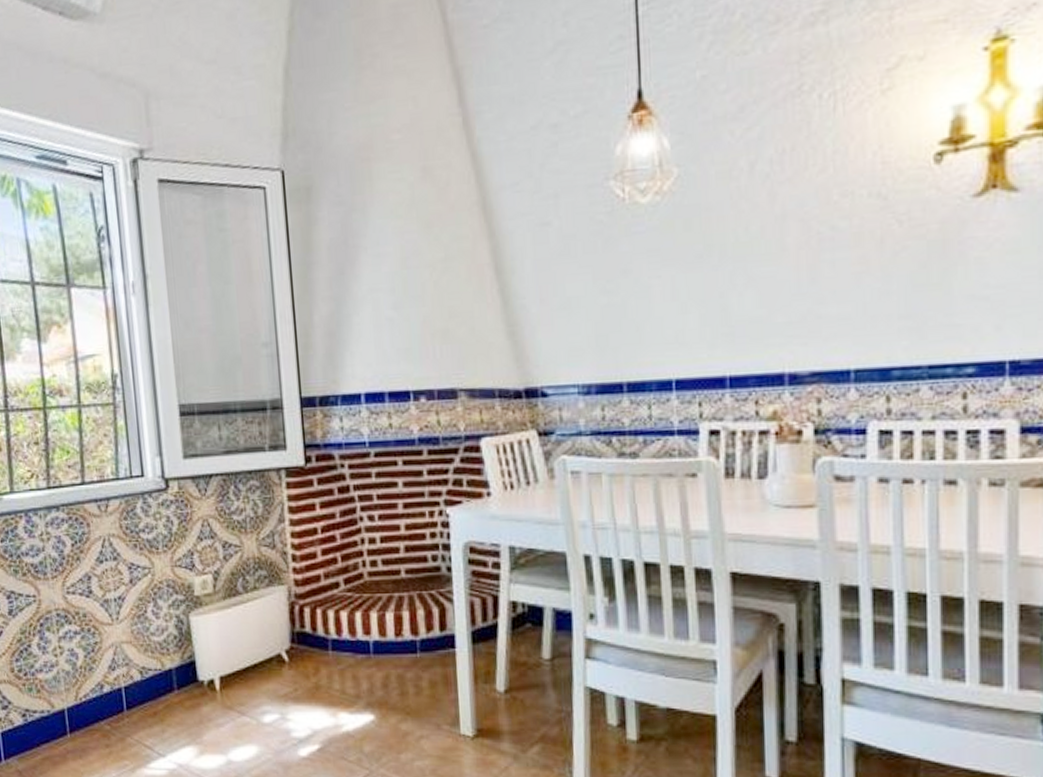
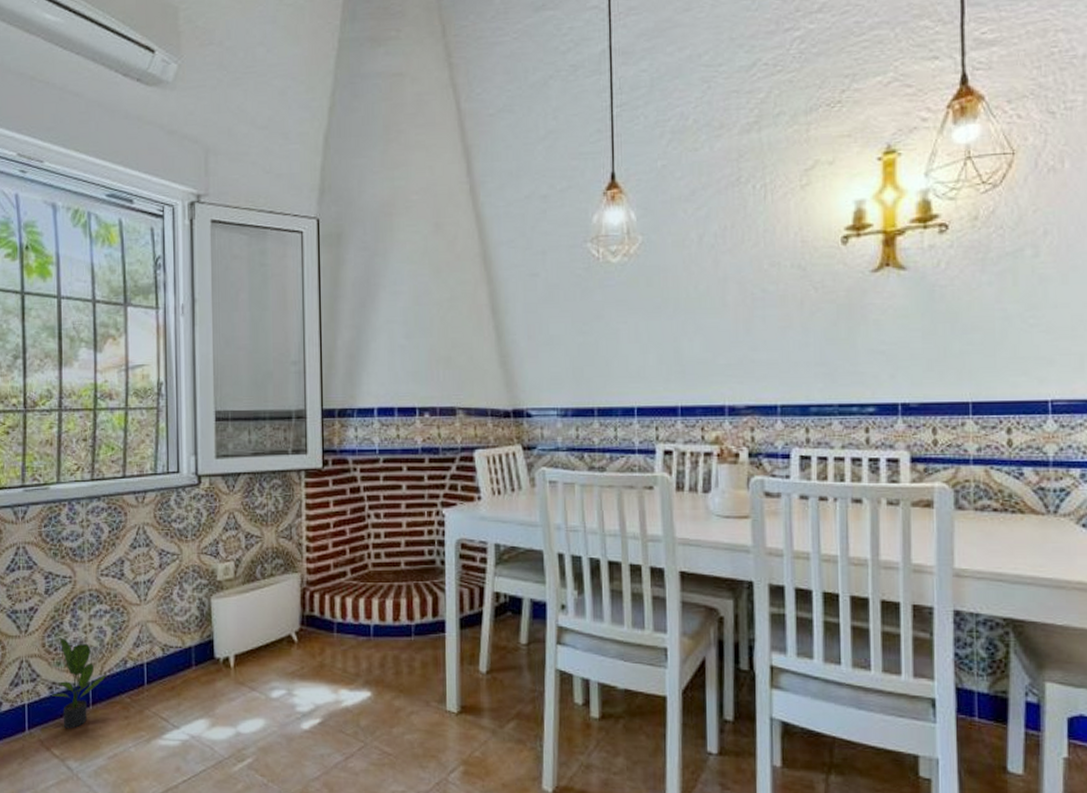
potted plant: none [26,661,83,759] -> present [51,637,107,729]

